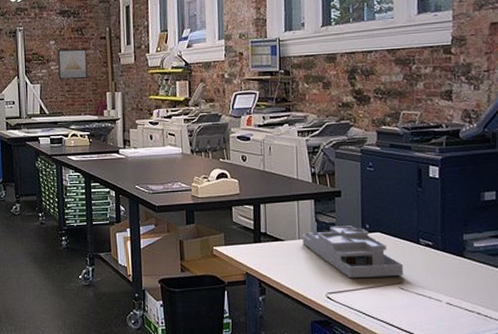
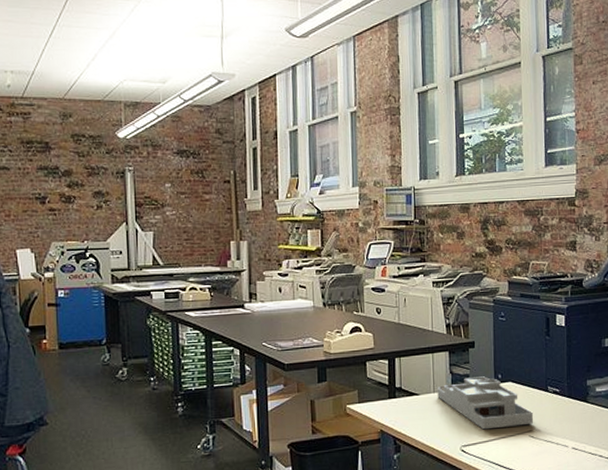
wall art: present [57,48,88,80] -> none [174,192,210,227]

